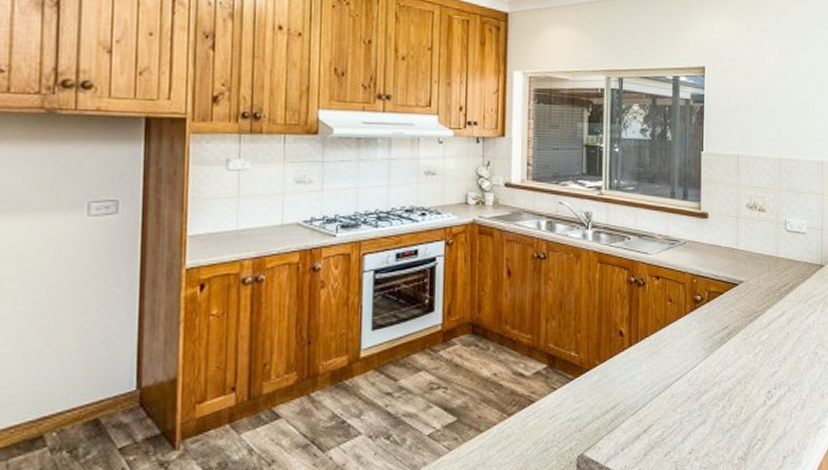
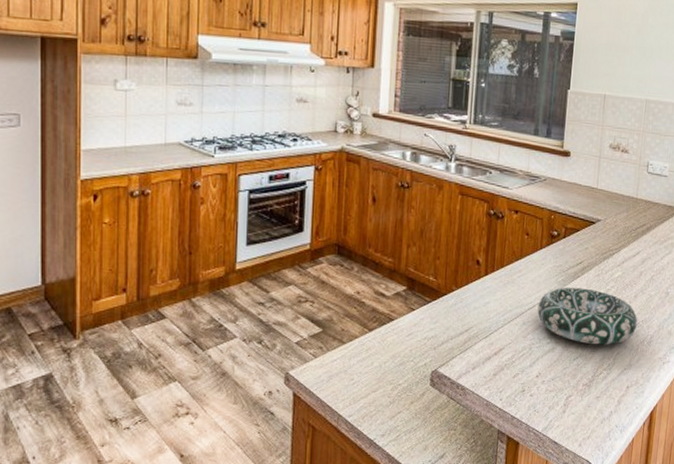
decorative bowl: none [685,354,788,414] -> present [537,288,637,345]

